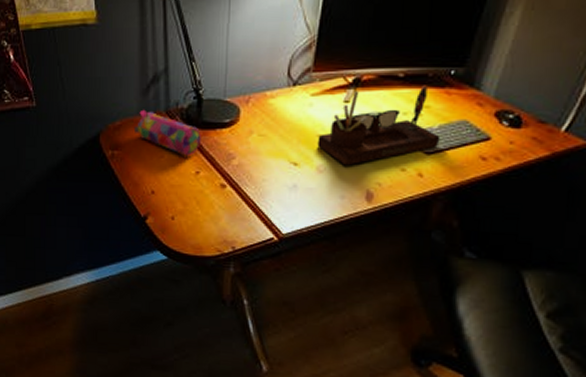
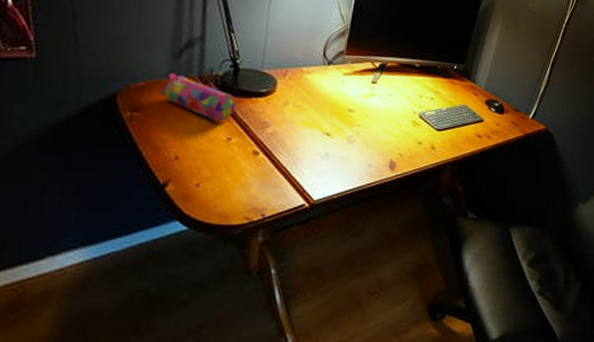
desk organizer: present [317,85,441,166] -> none [348,74,448,138]

